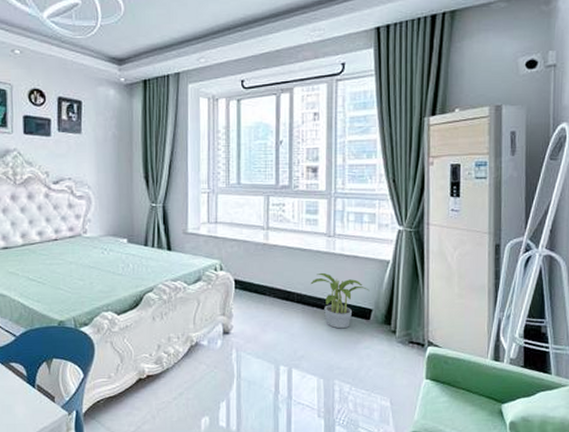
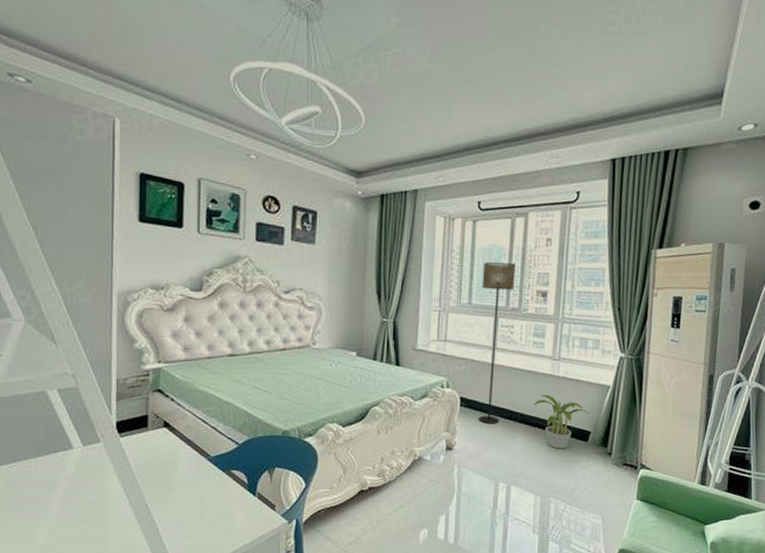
floor lamp: none [250,139,283,306] -> present [479,261,516,424]

